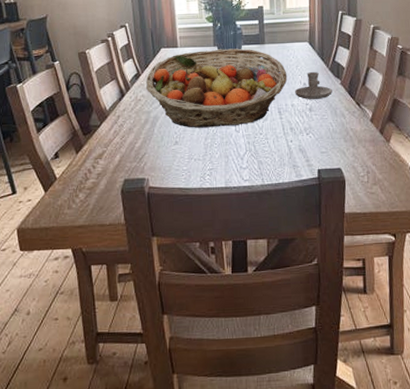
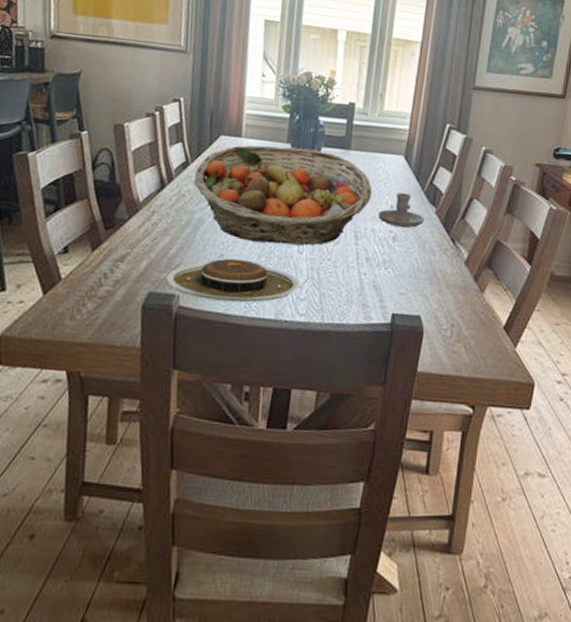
plate: none [136,143,241,179] -> present [166,258,300,303]

